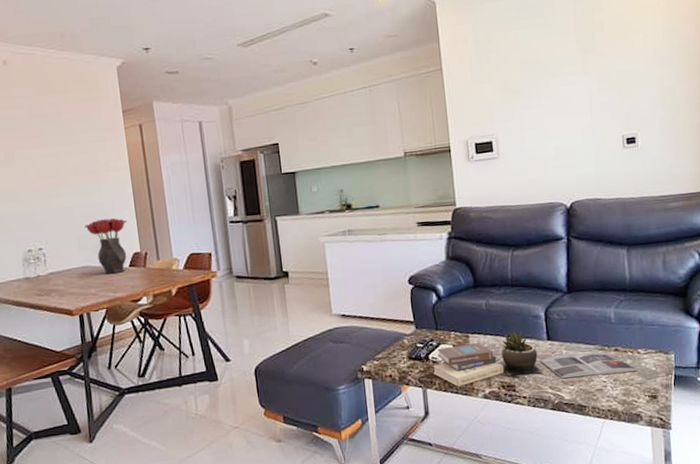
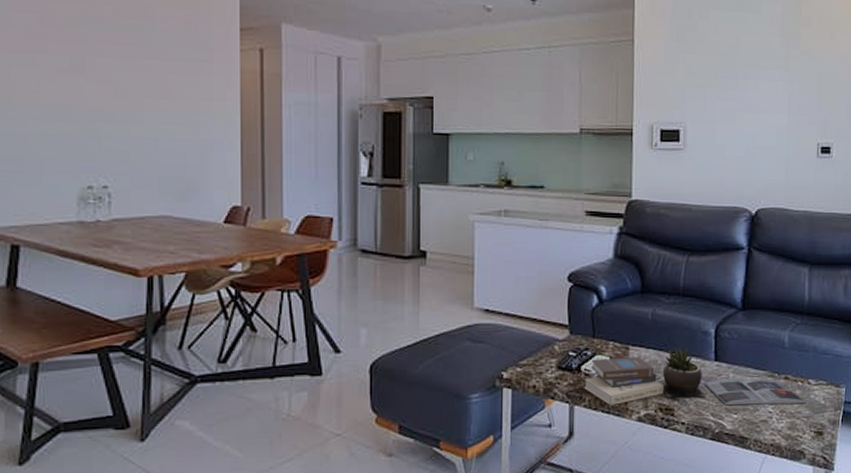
bouquet: present [85,218,128,275] -> none [170,159,229,231]

